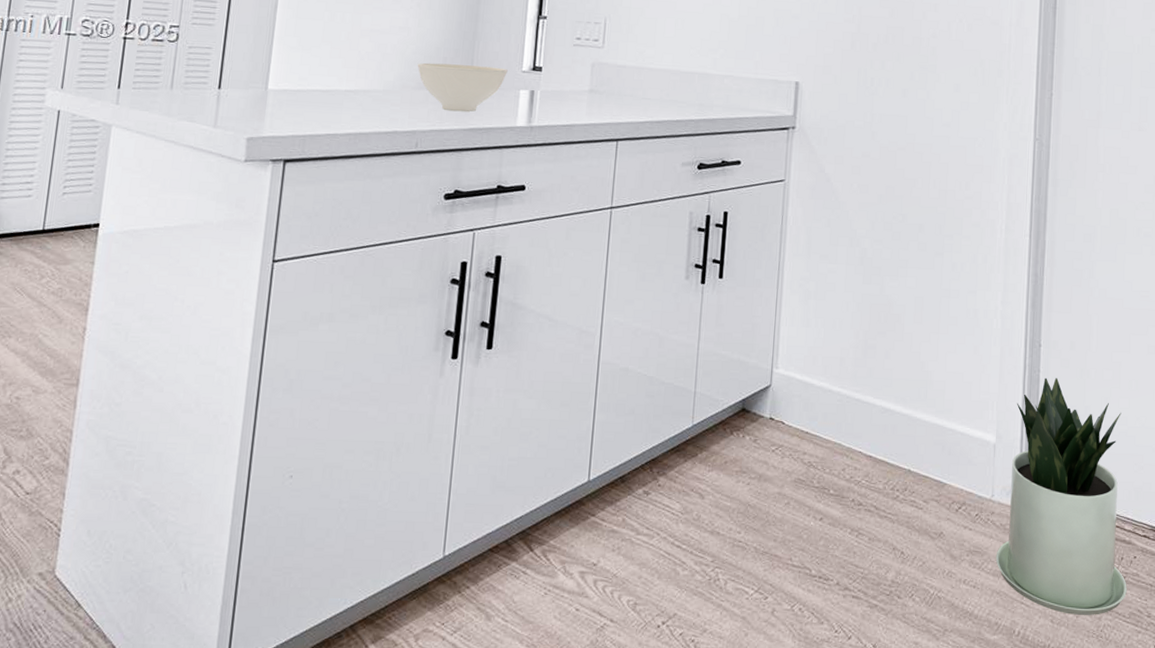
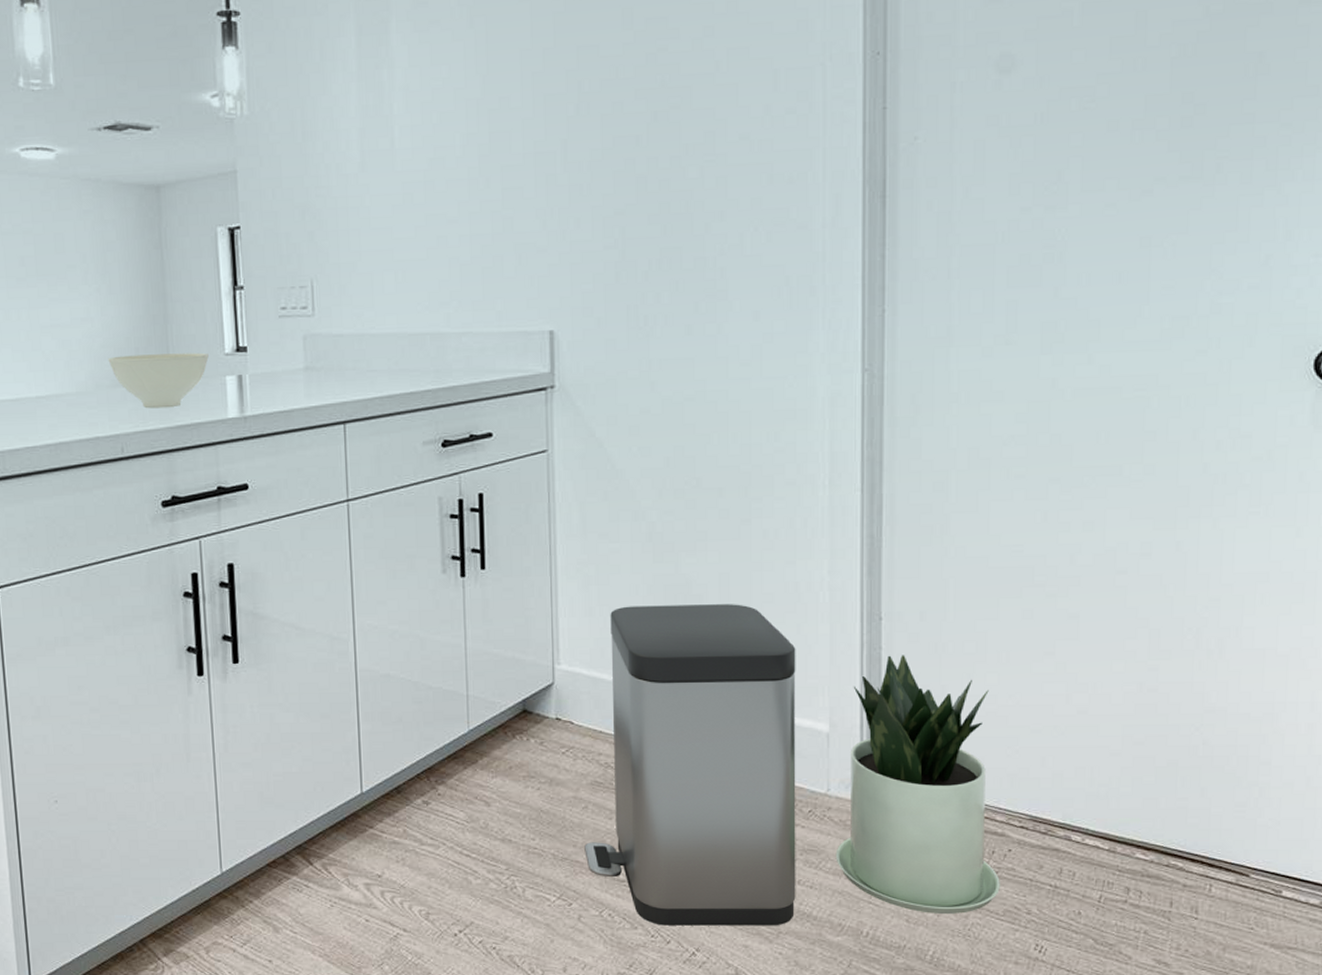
pedal bin: none [783,320,973,624] -> present [584,604,796,926]

